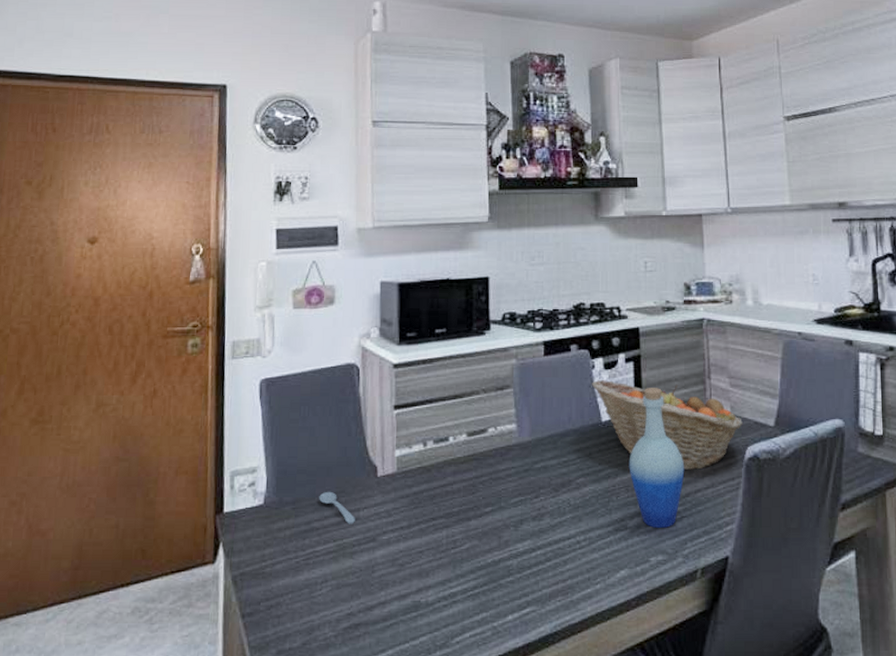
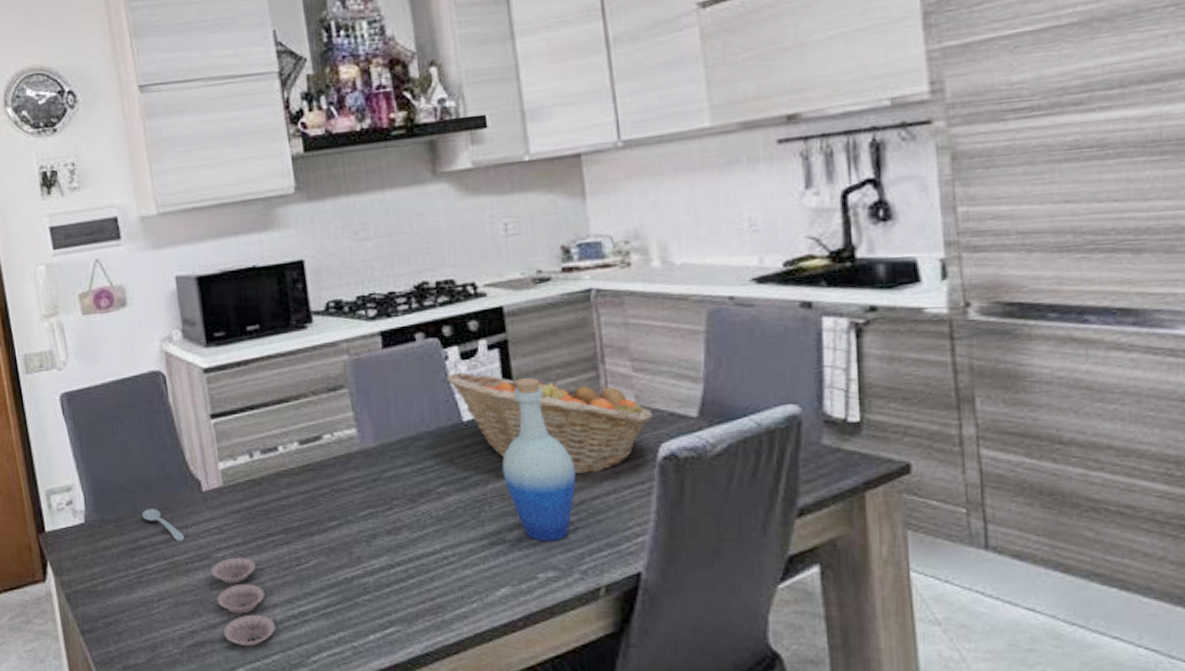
plate: none [375,540,427,629] -> present [211,557,275,647]

